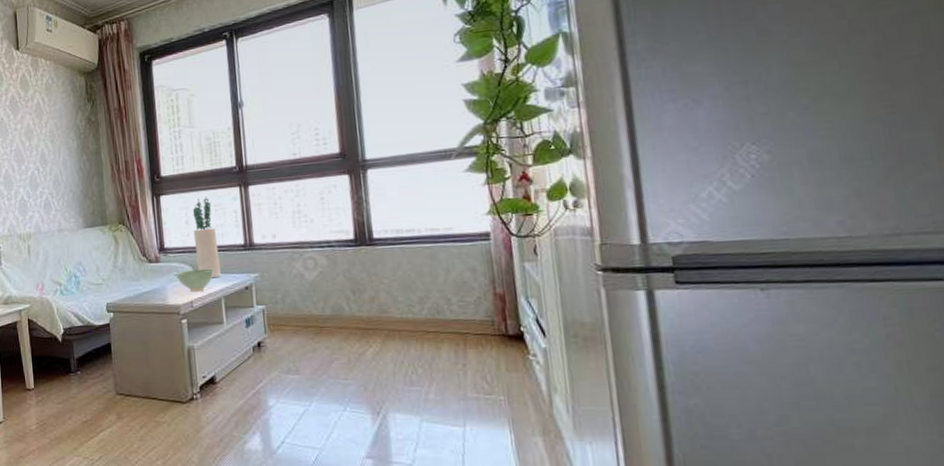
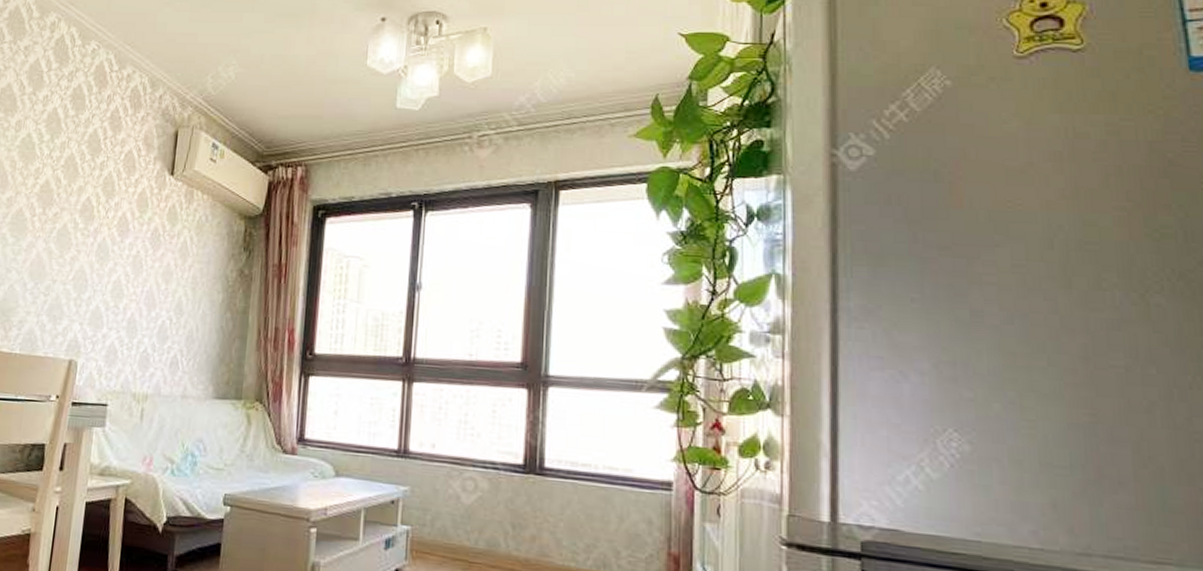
bowl: present [176,268,214,292] -> none [313,470,358,497]
vase: present [192,196,221,278] -> none [339,386,368,485]

